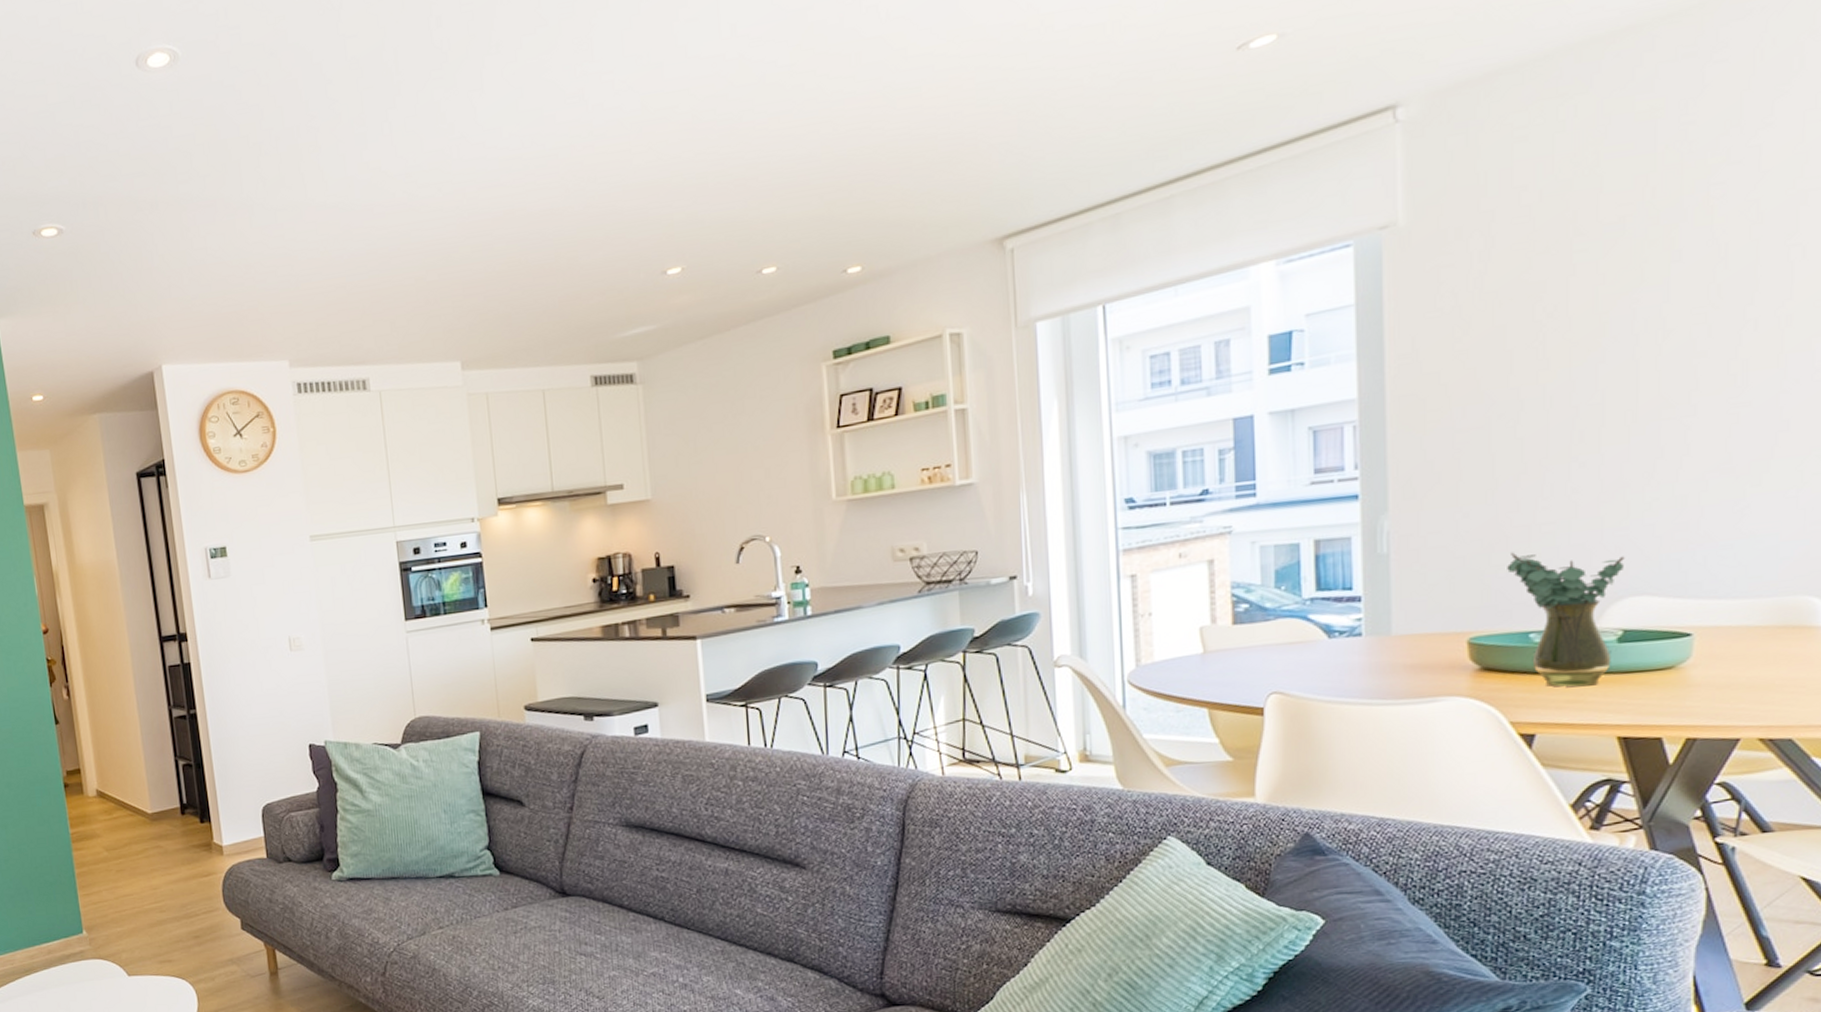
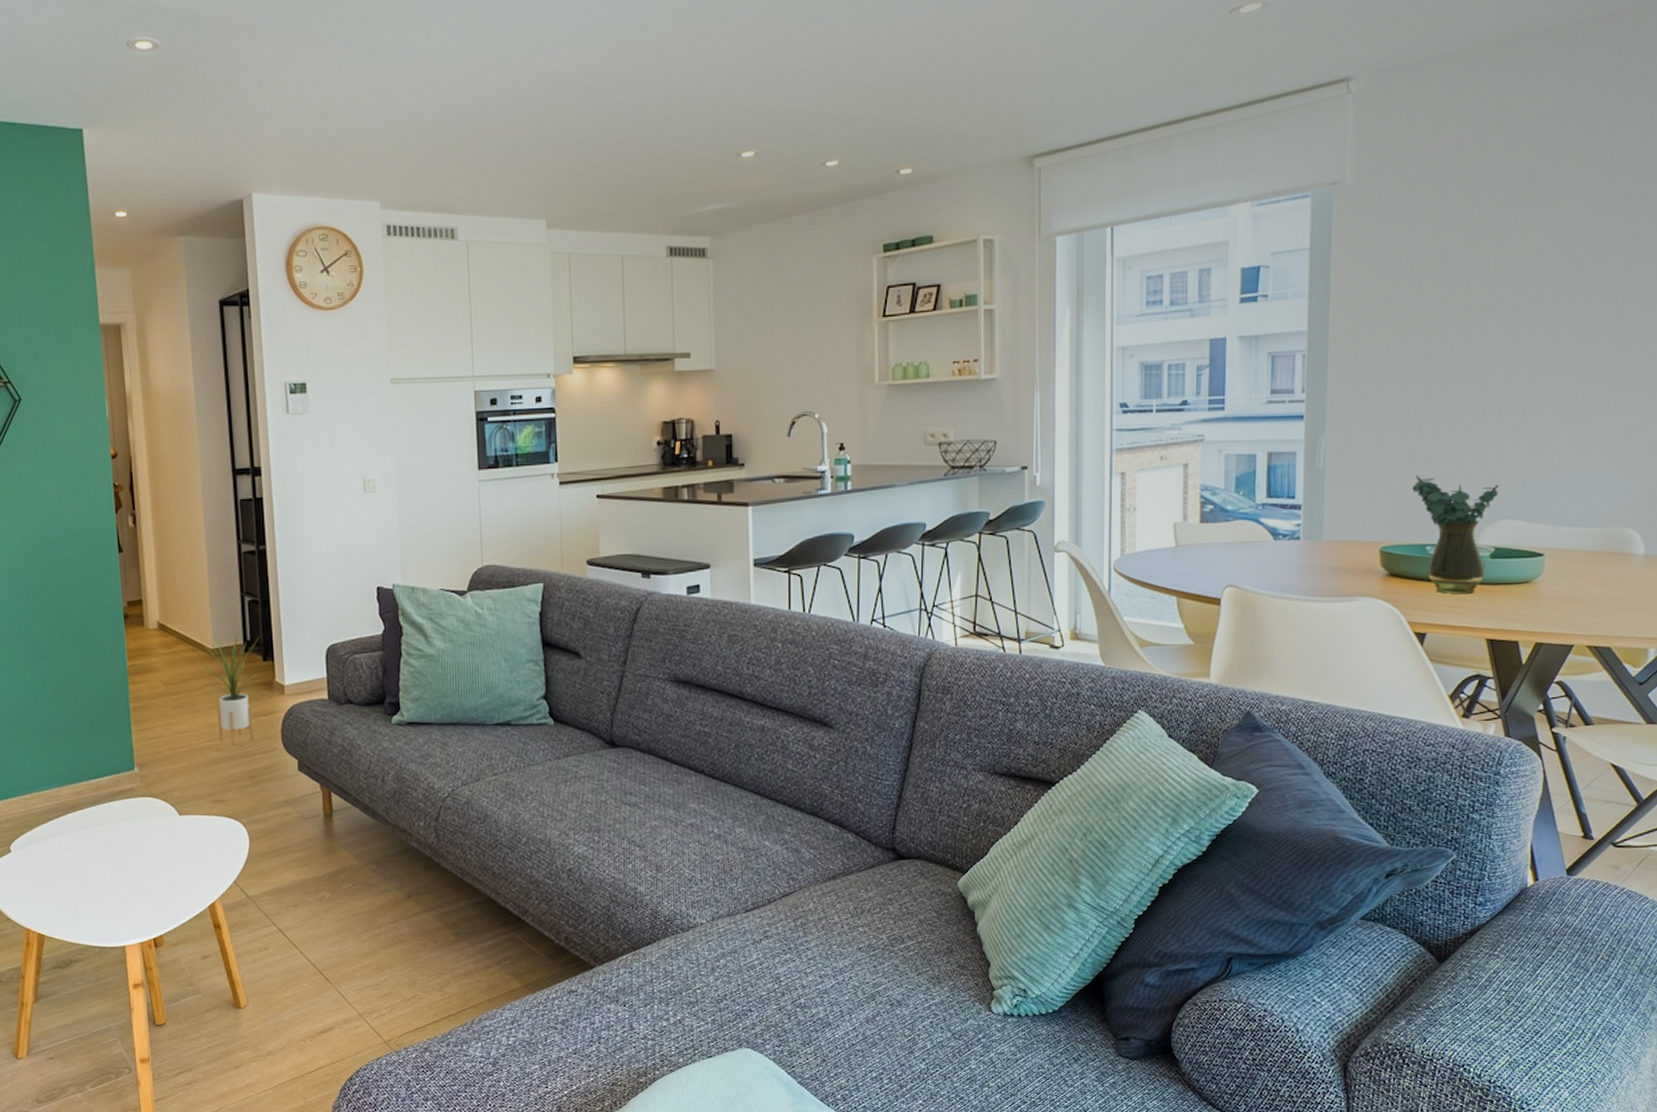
house plant: none [138,793,197,907] -> present [200,629,259,746]

